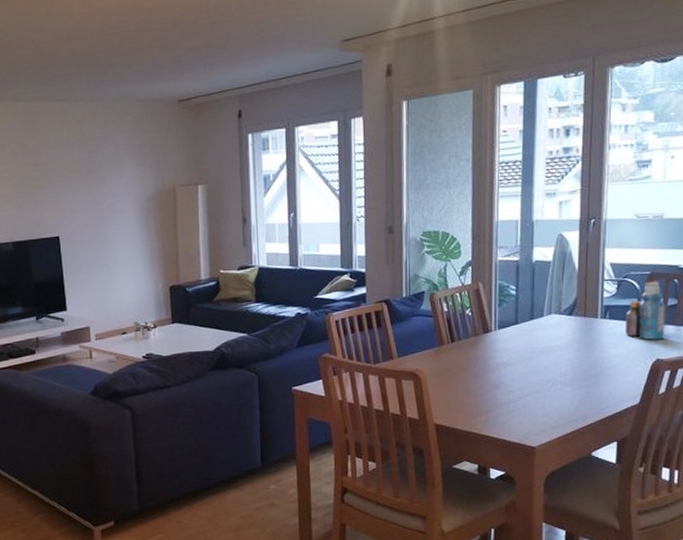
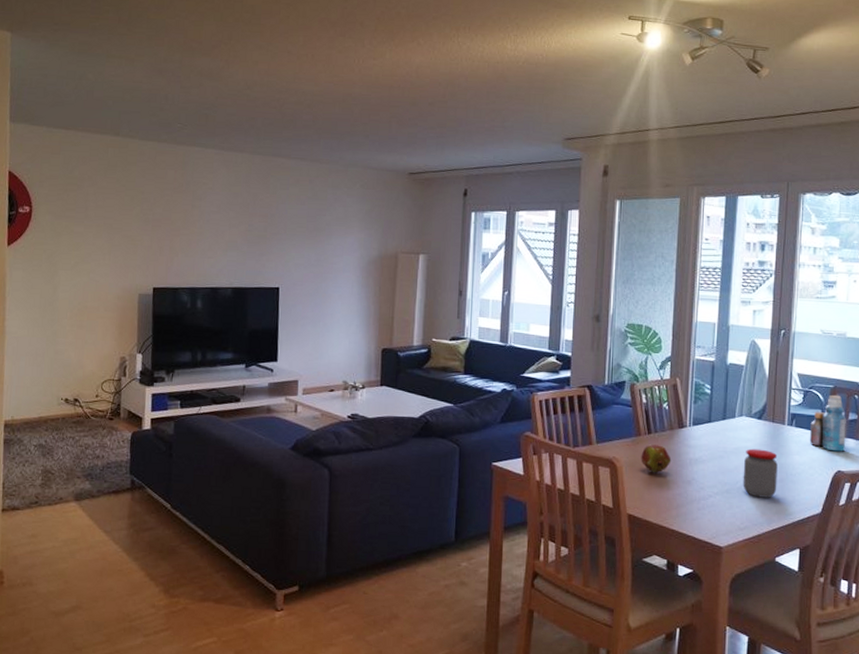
fruit: none [445,352,478,380] -> present [641,444,672,472]
jar: none [554,345,591,395] -> present [743,448,778,498]

